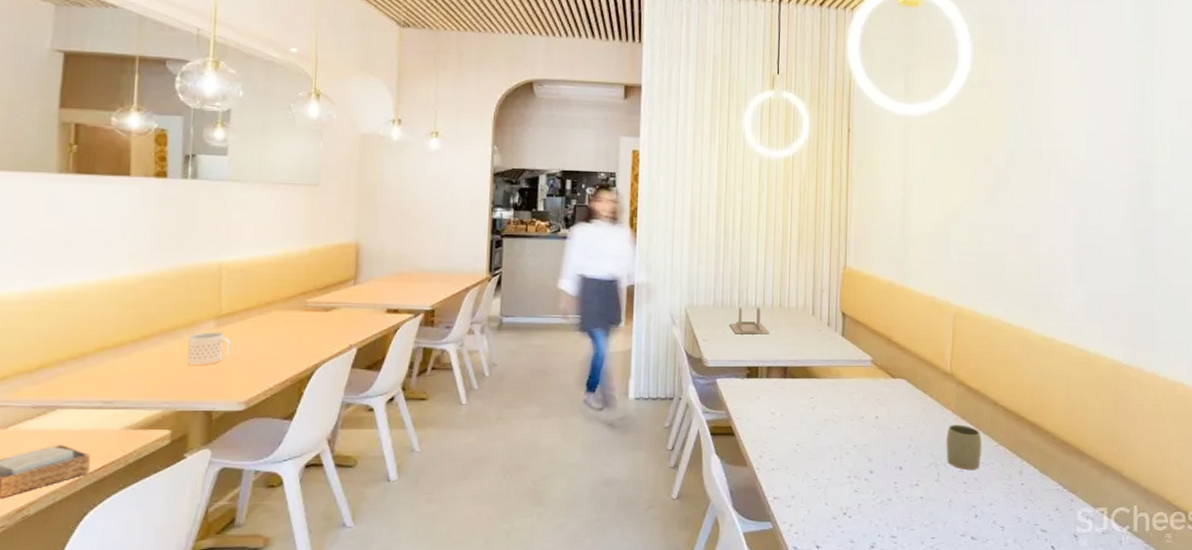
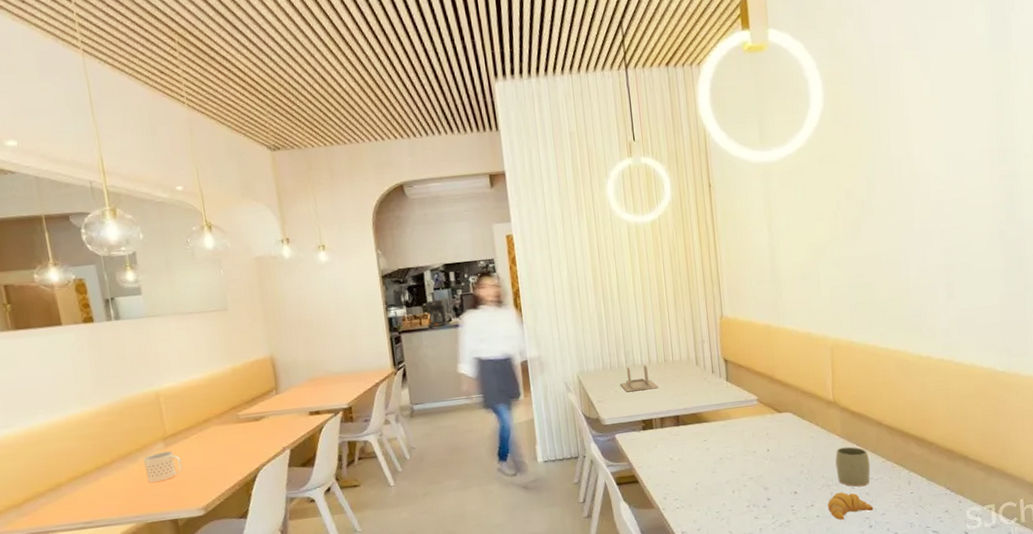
coffee maker: none [533,206,557,236] -> present [425,299,448,328]
croissant: none [932,474,981,505] -> present [827,492,874,520]

